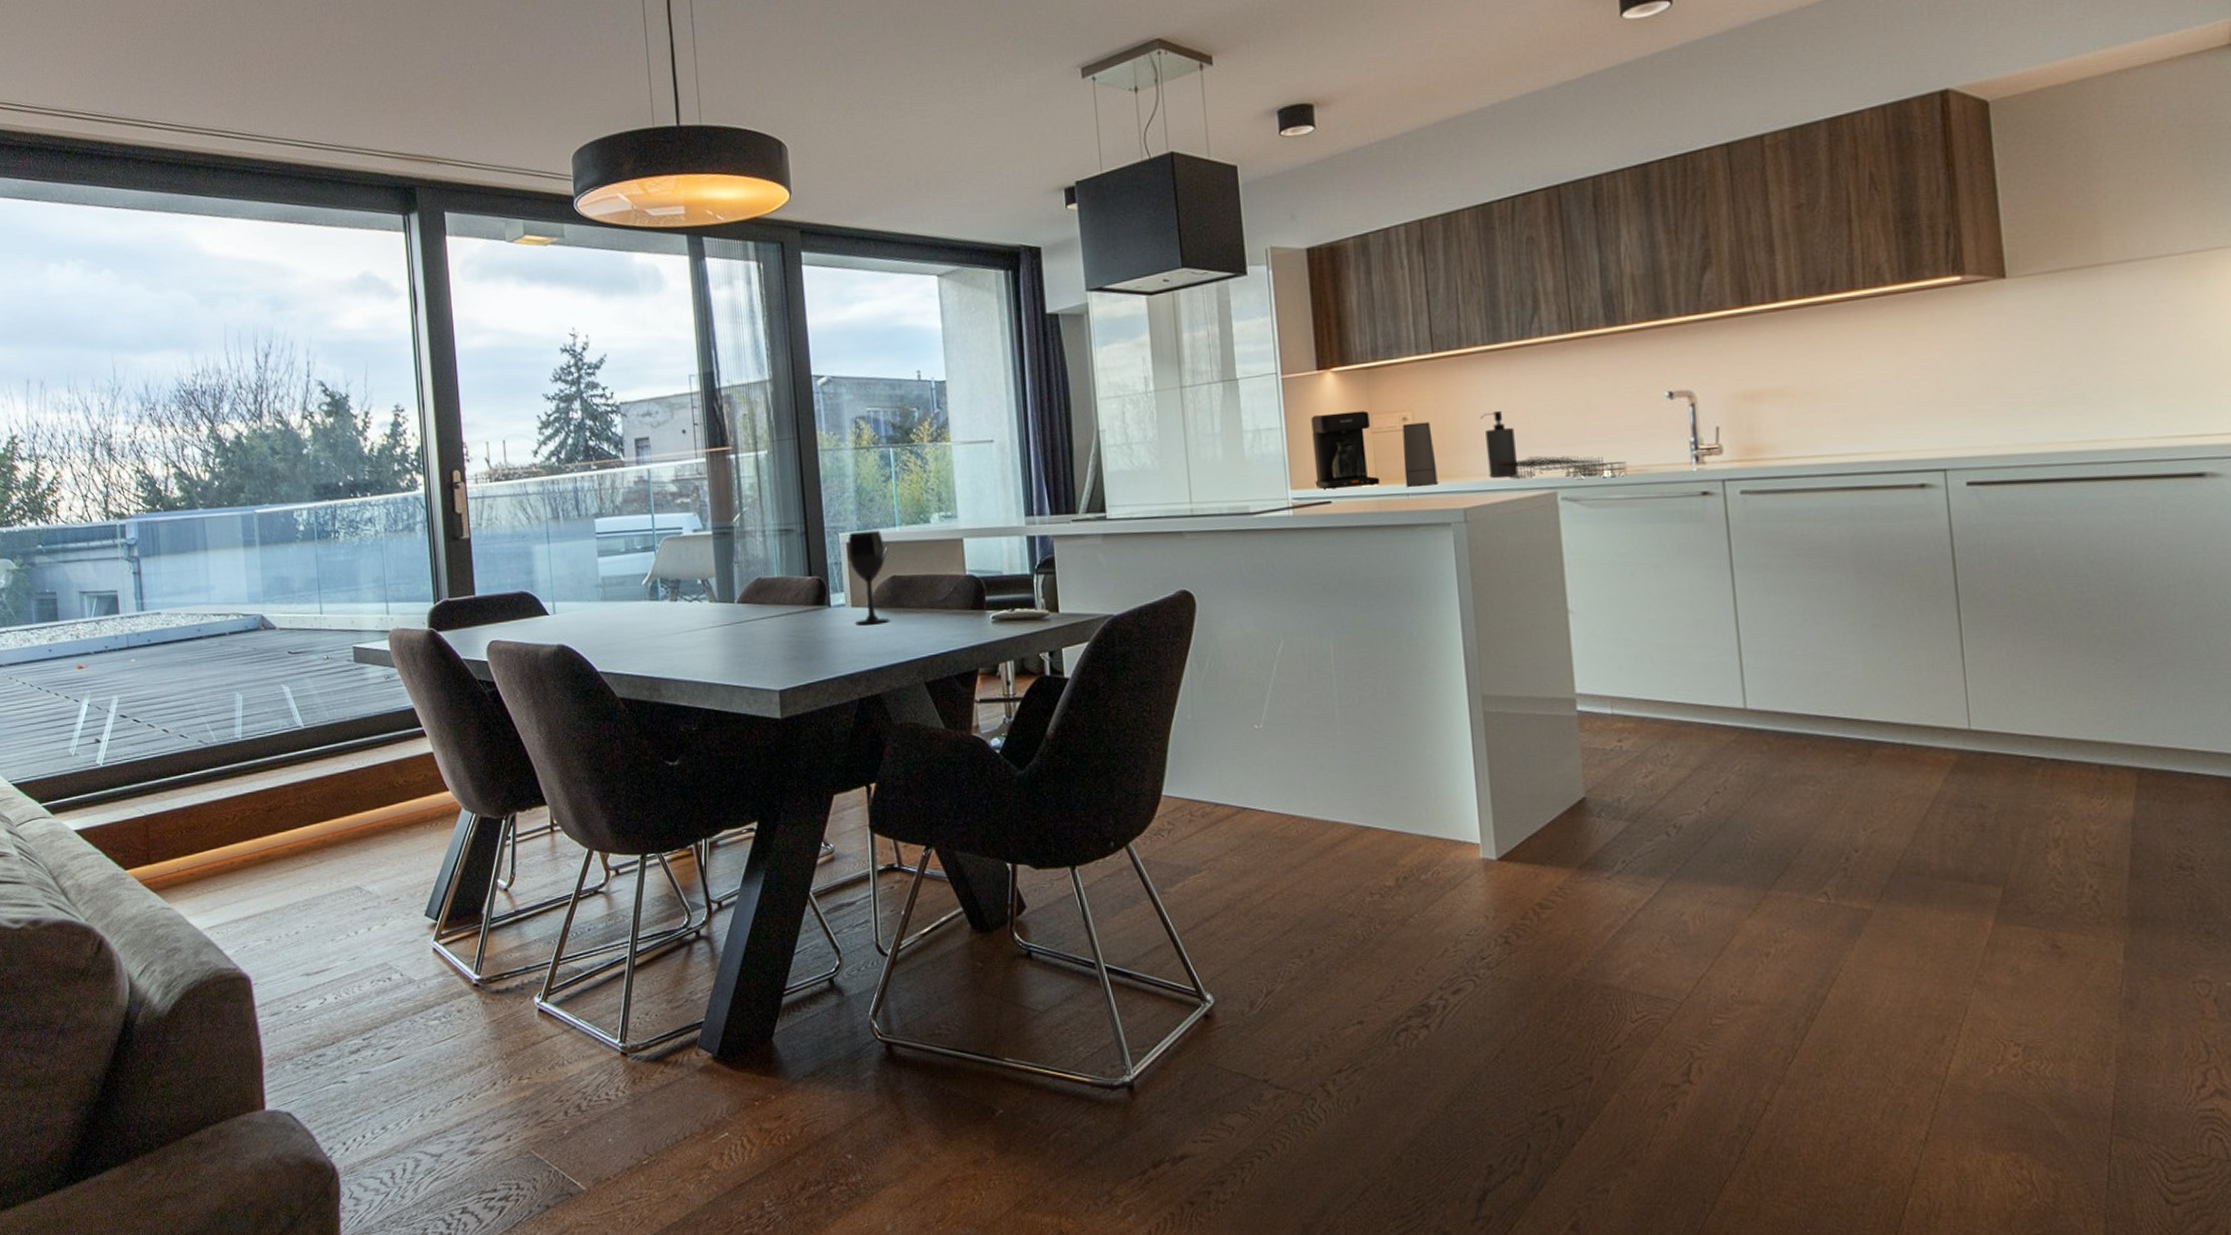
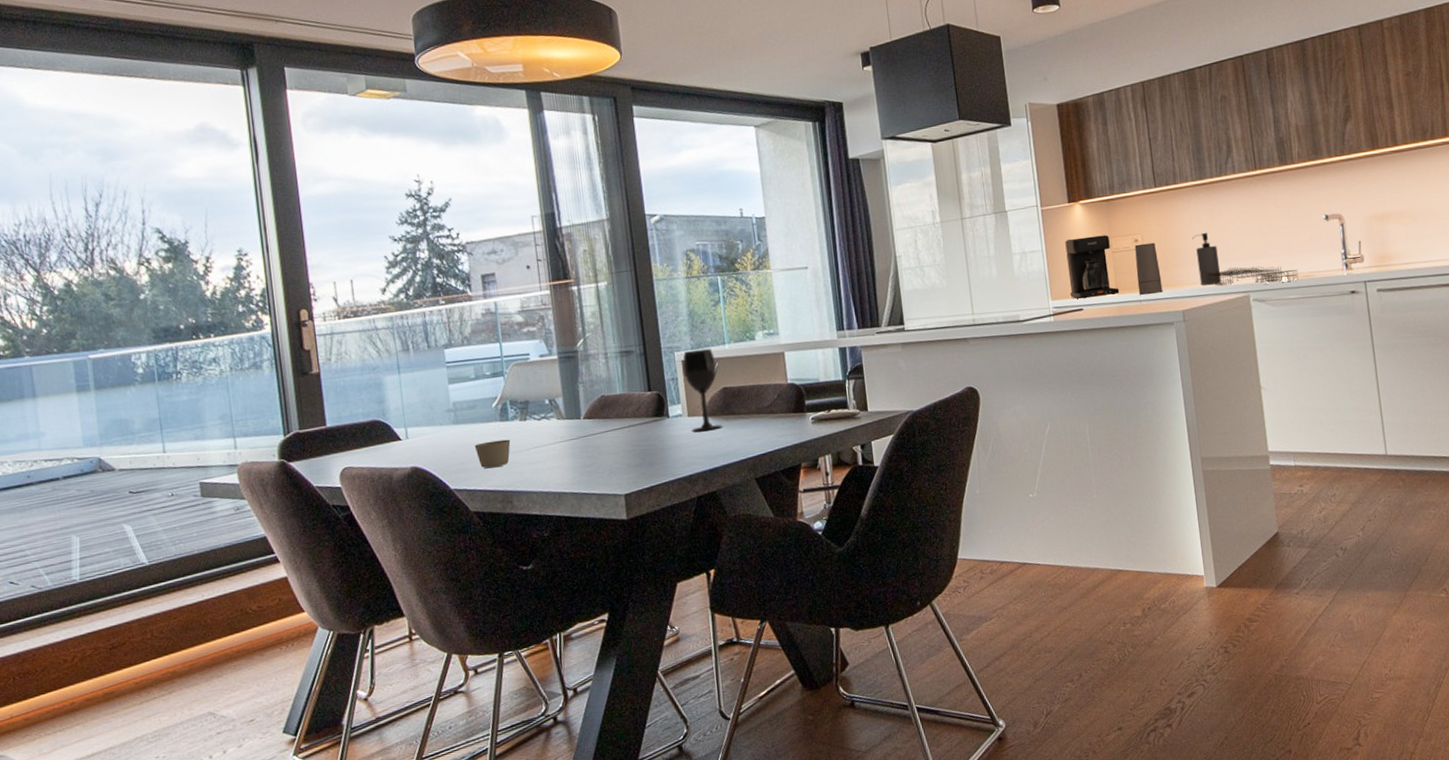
candle: none [622,620,660,652] -> present [474,439,511,469]

